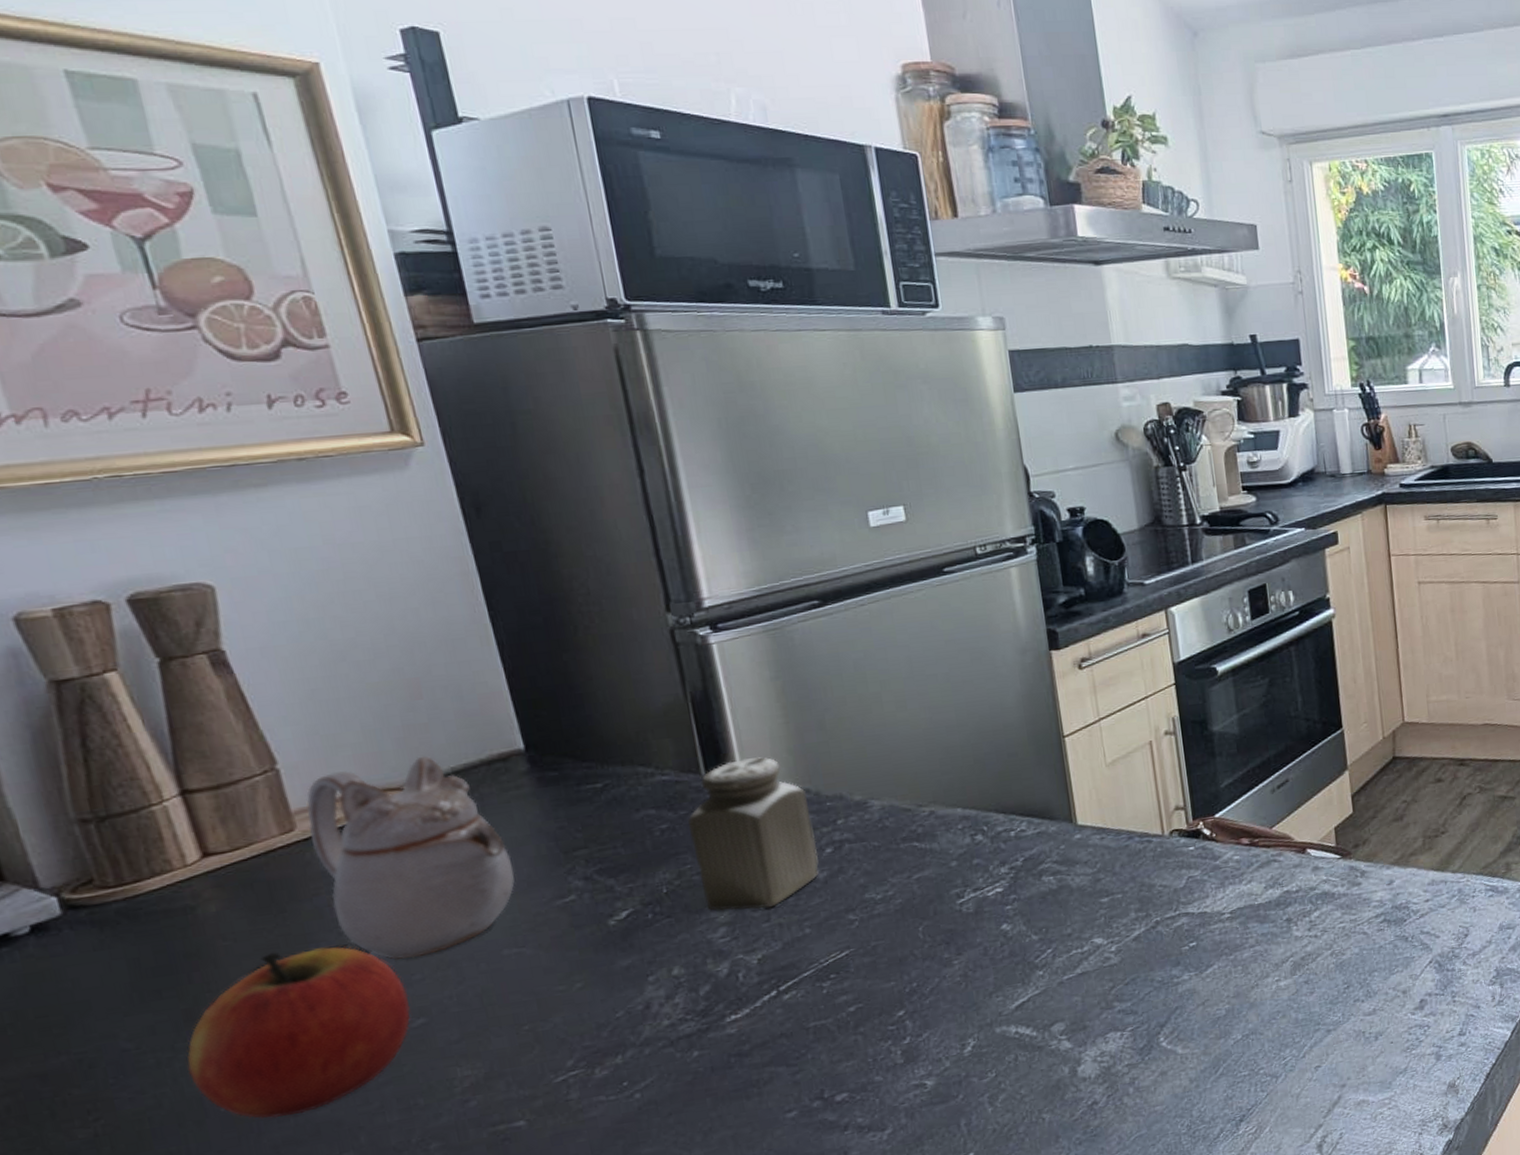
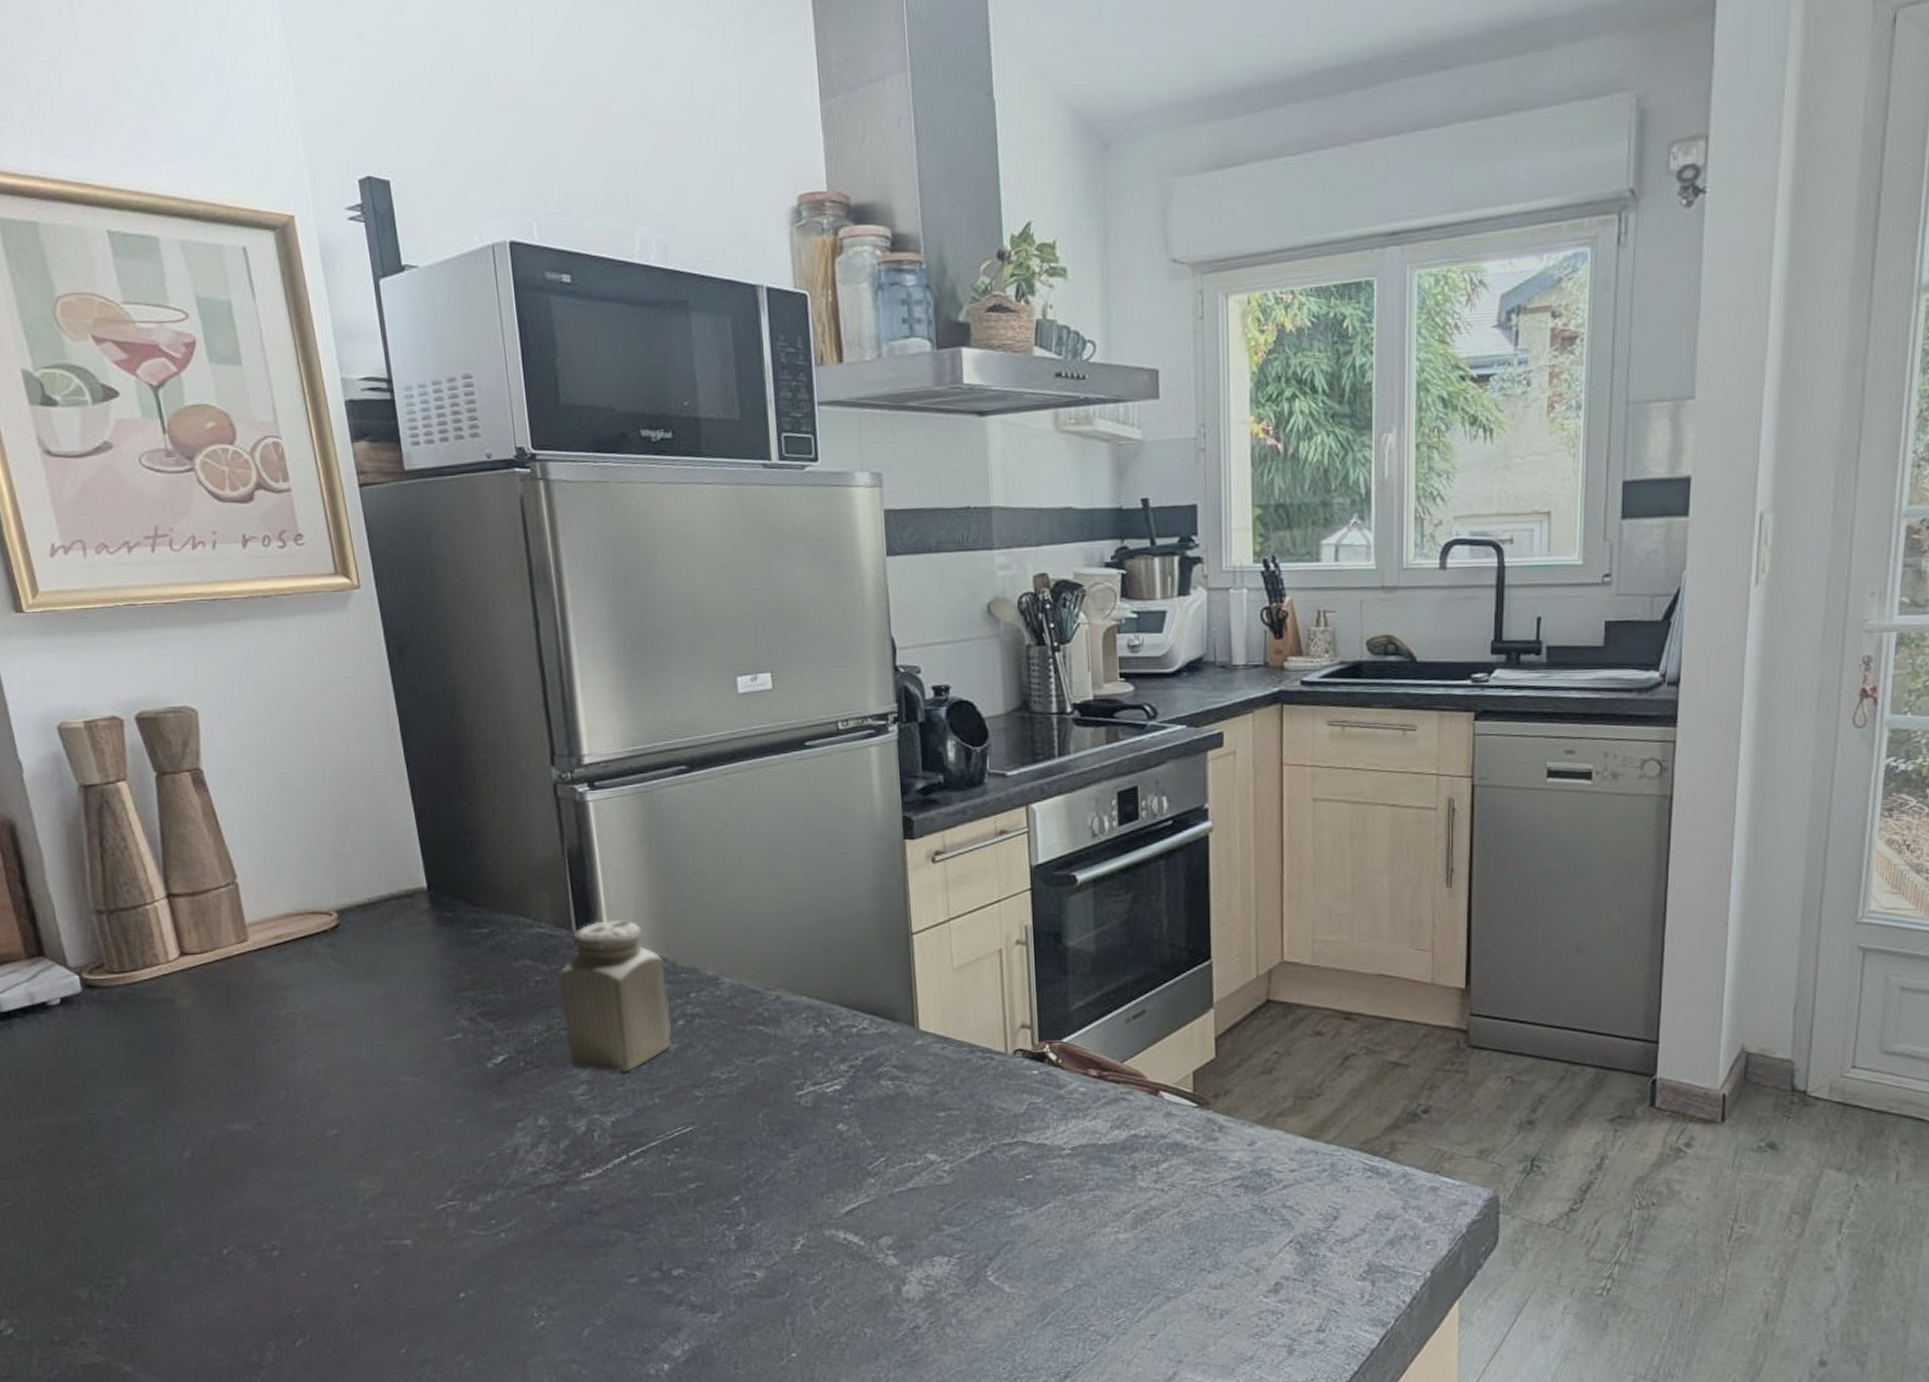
apple: present [187,947,410,1119] -> none [163,1049,327,1198]
teapot: present [306,756,515,959] -> none [257,884,414,1073]

